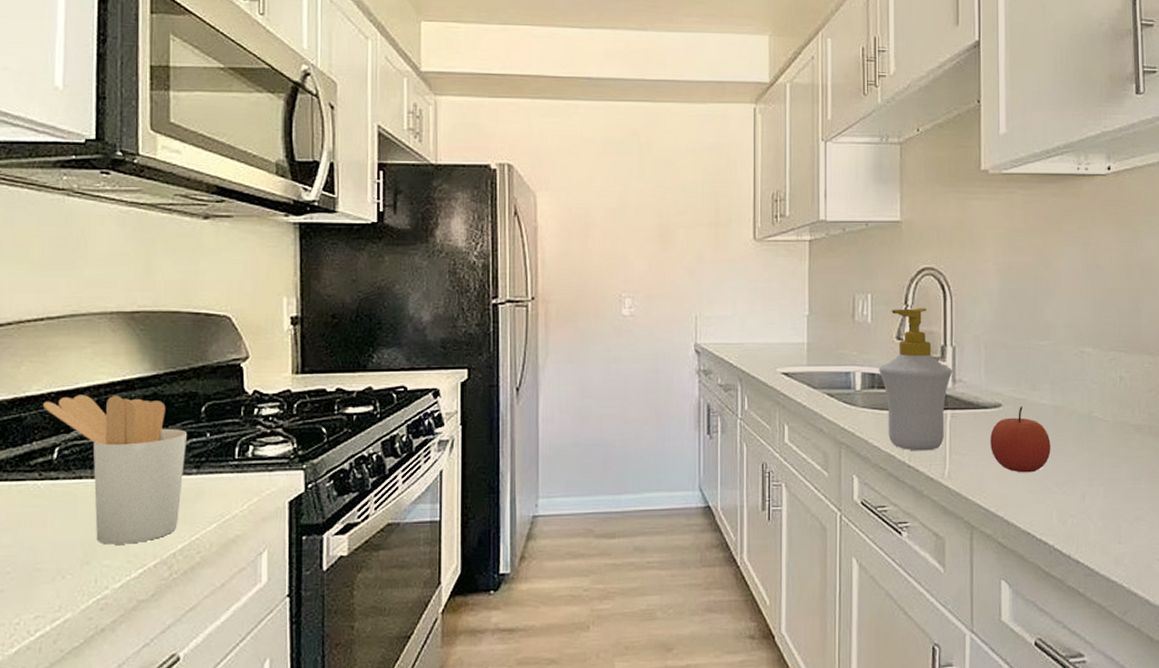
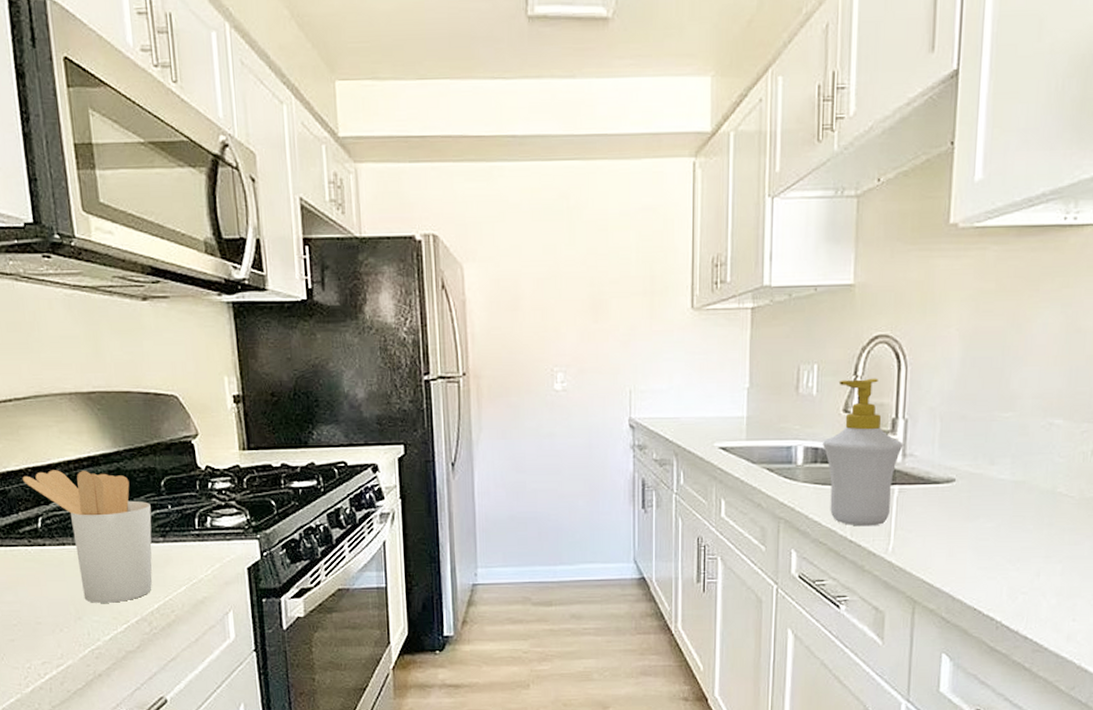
apple: present [990,406,1051,473] -> none [940,481,1007,549]

